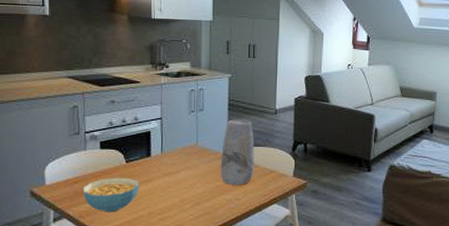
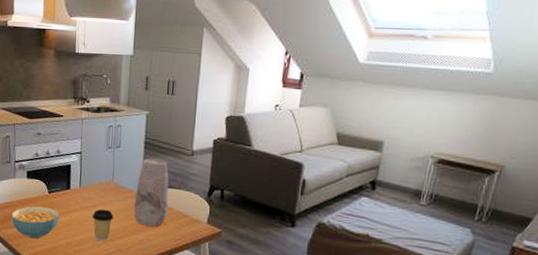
coffee cup: none [176,173,199,207] -> present [92,209,114,242]

